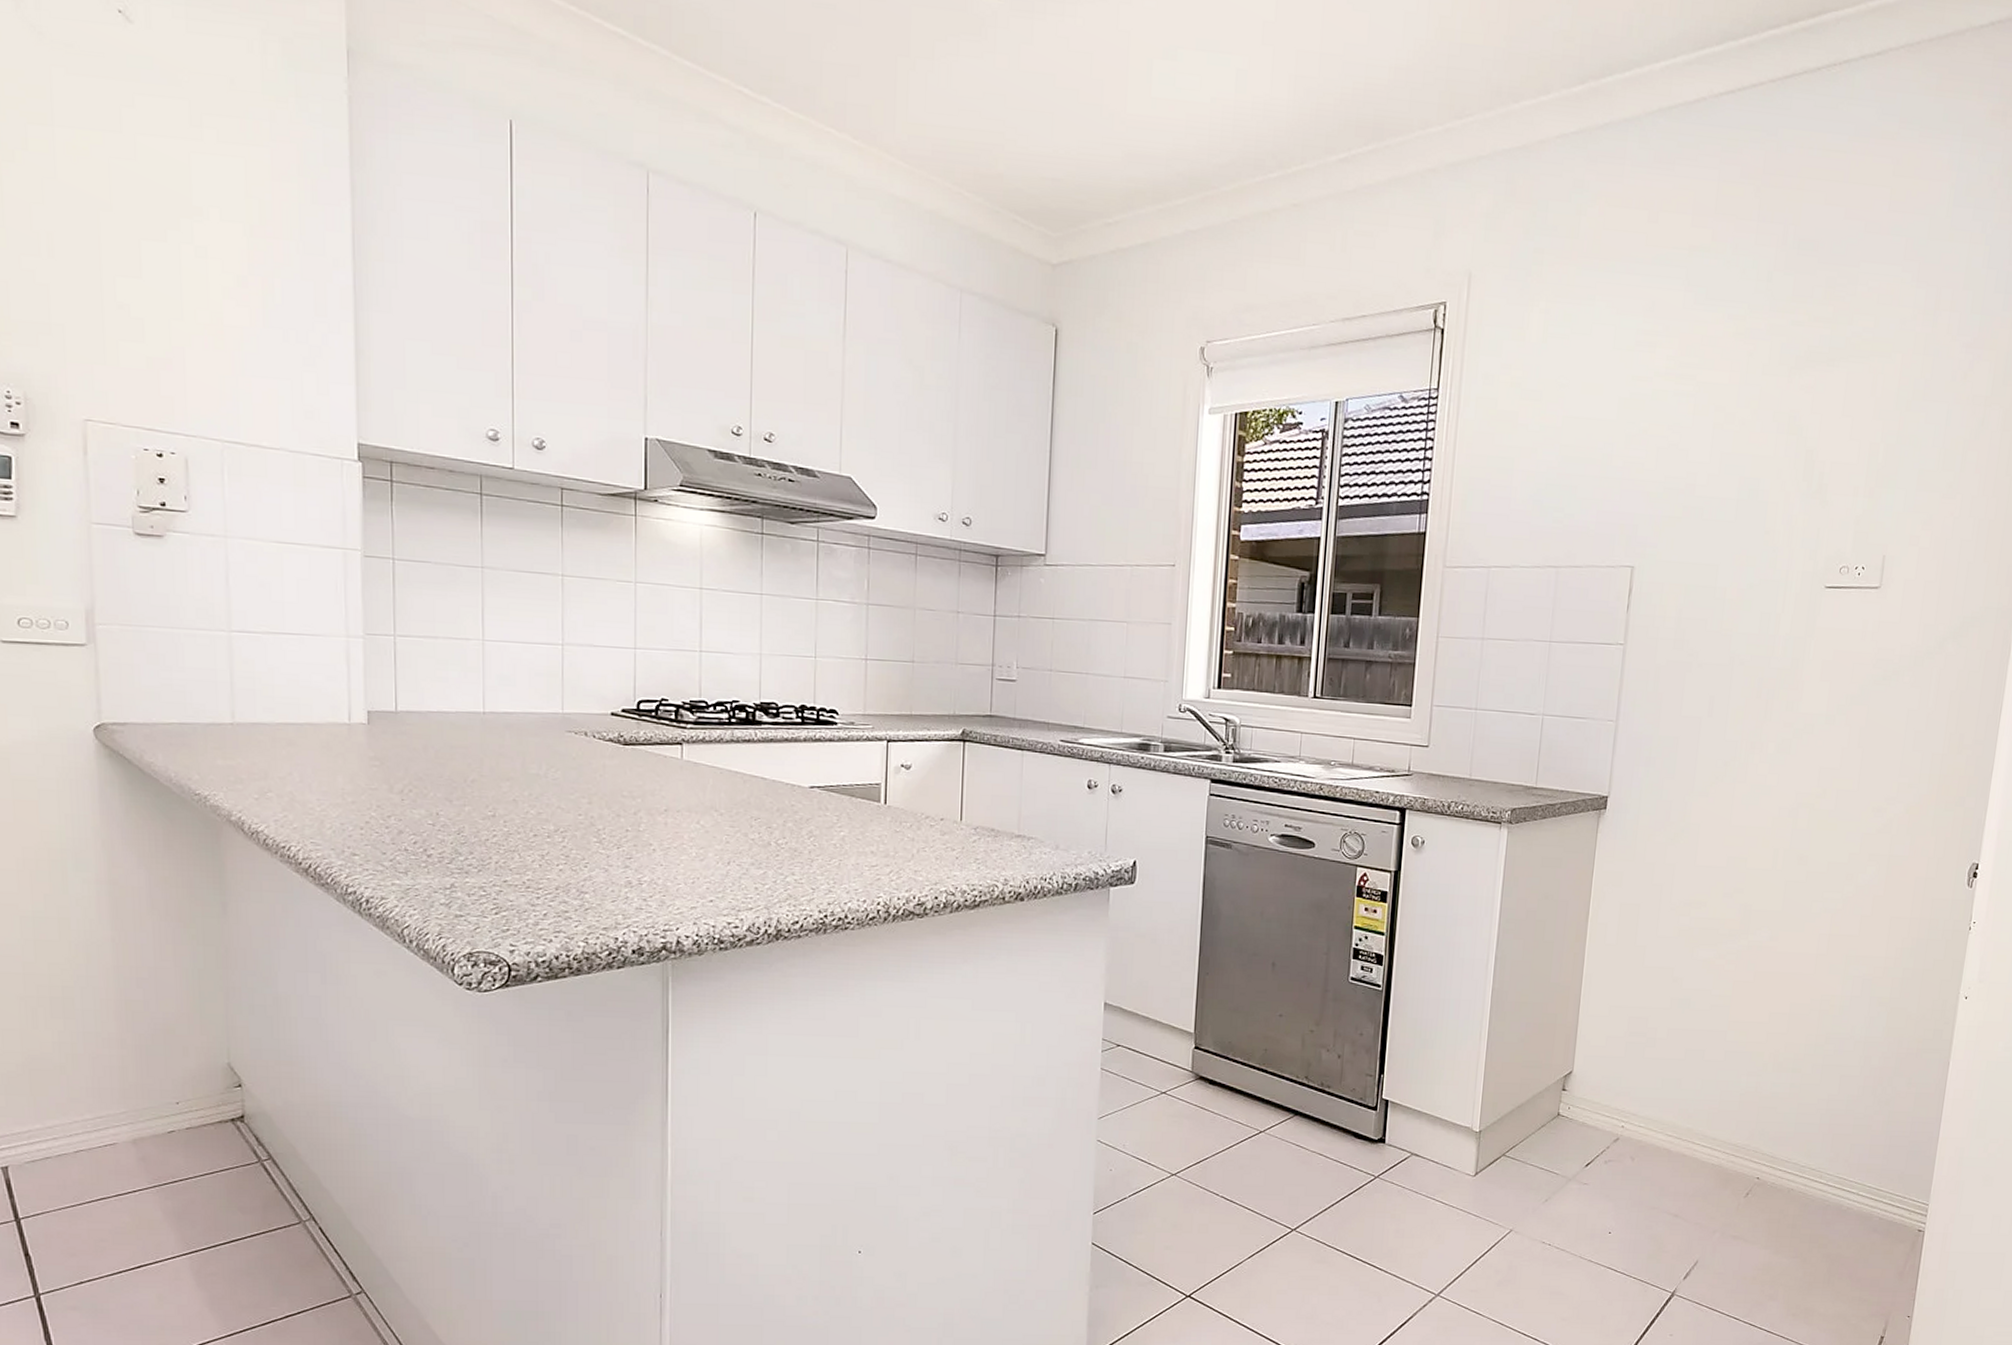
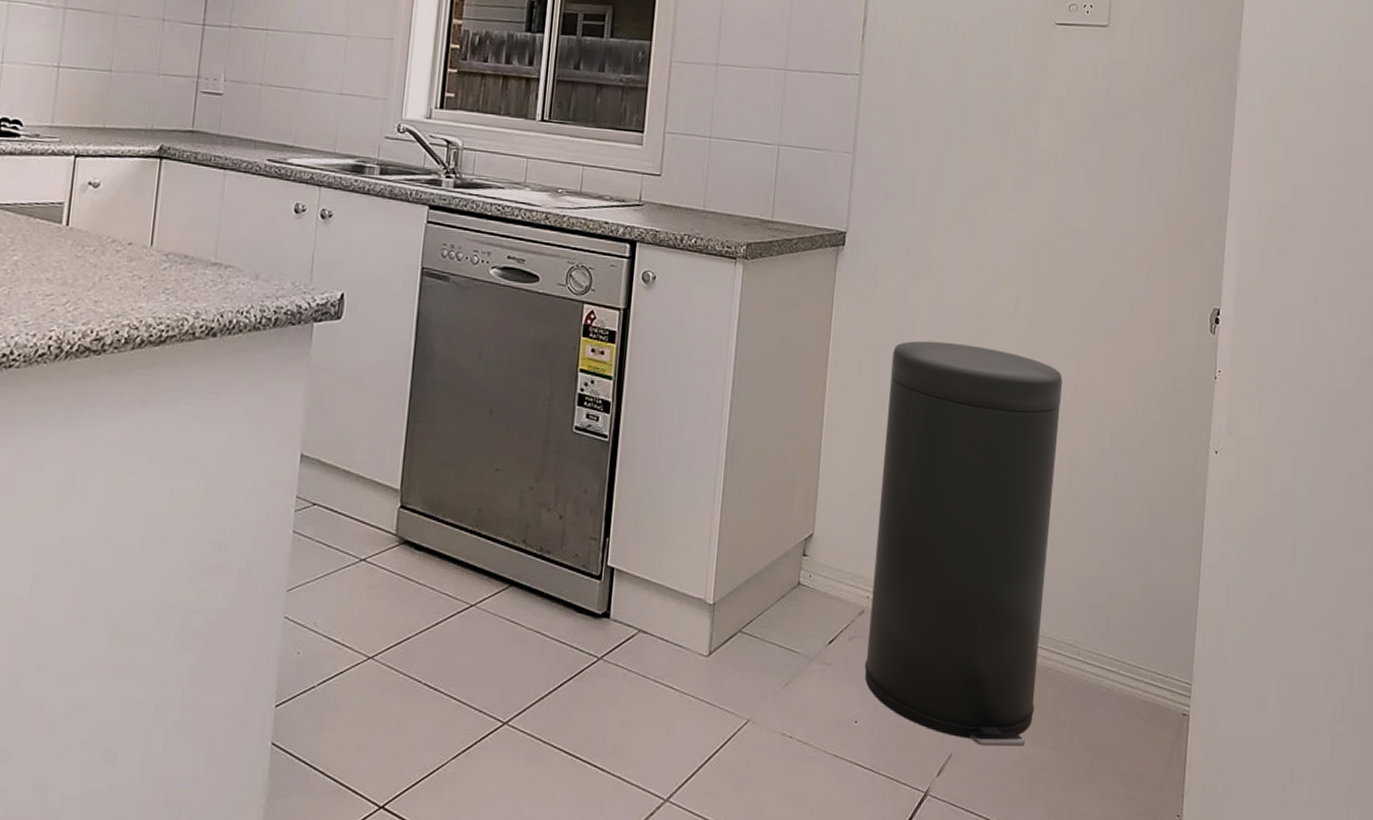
pedal bin: none [1619,897,1817,1255] -> present [865,340,1062,746]

